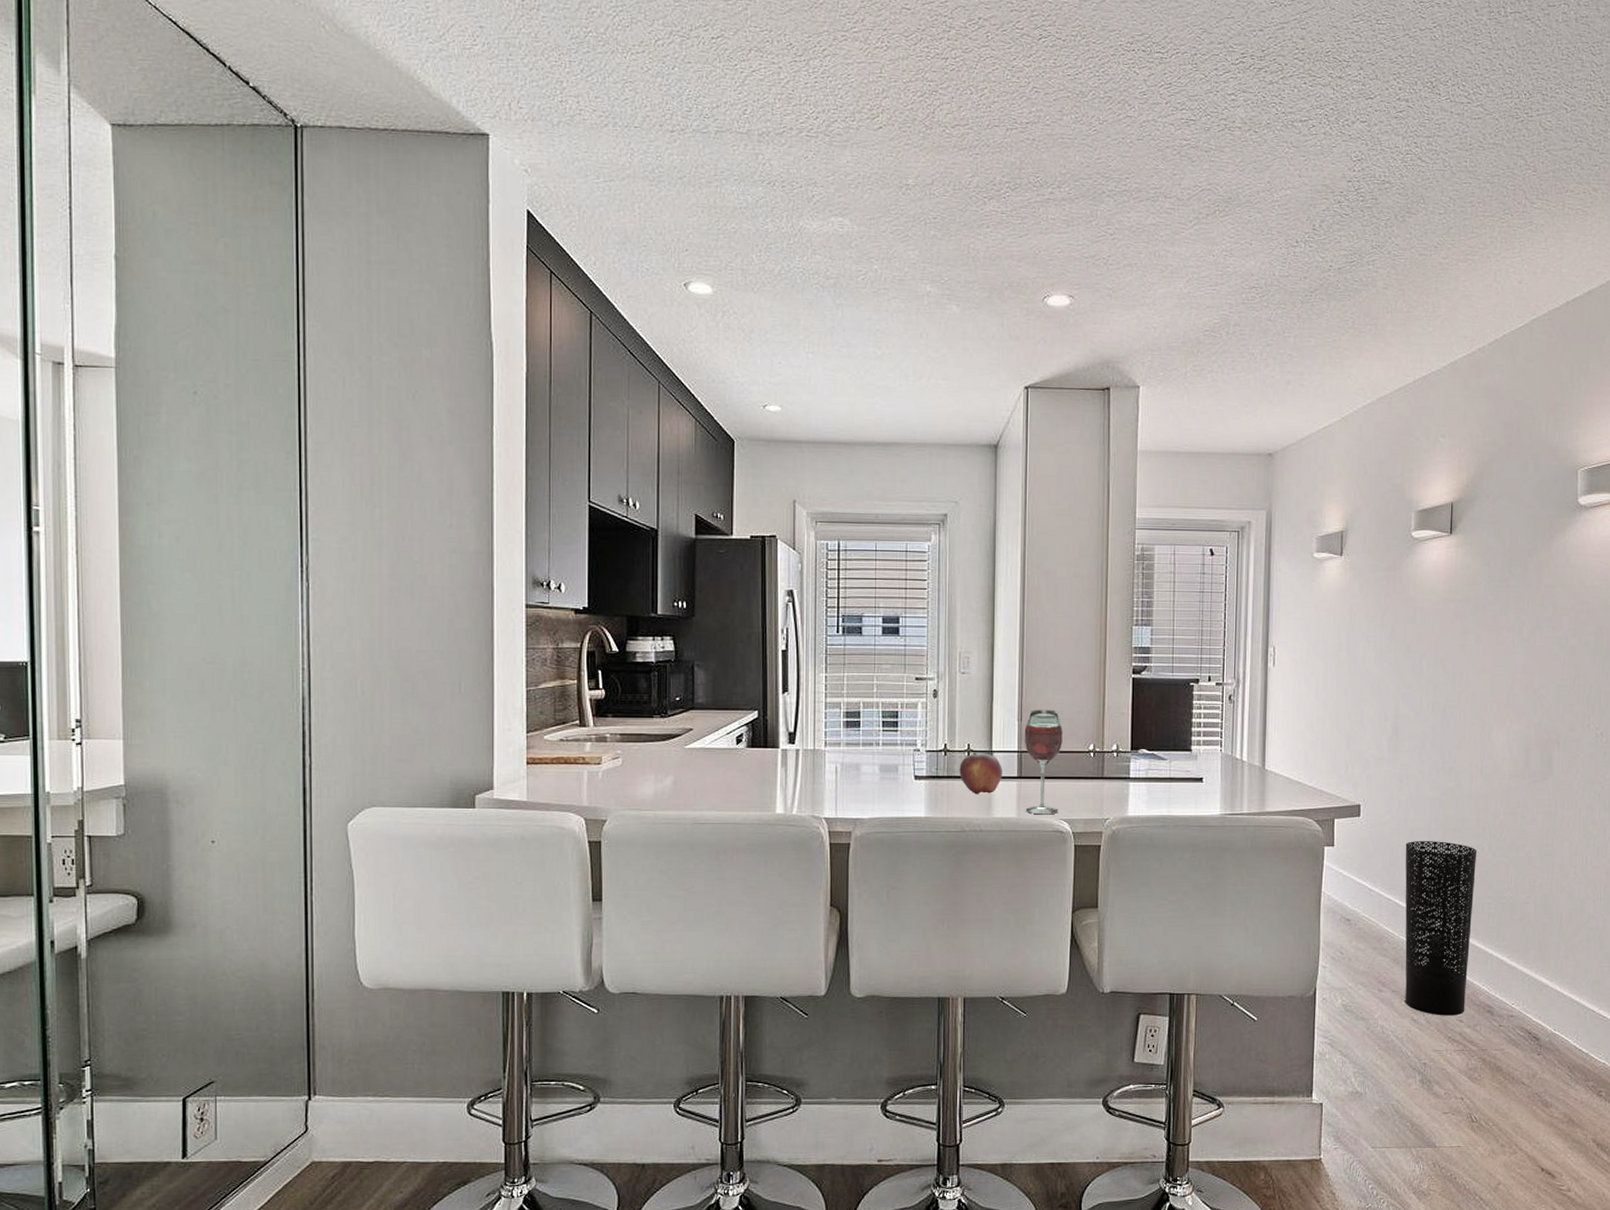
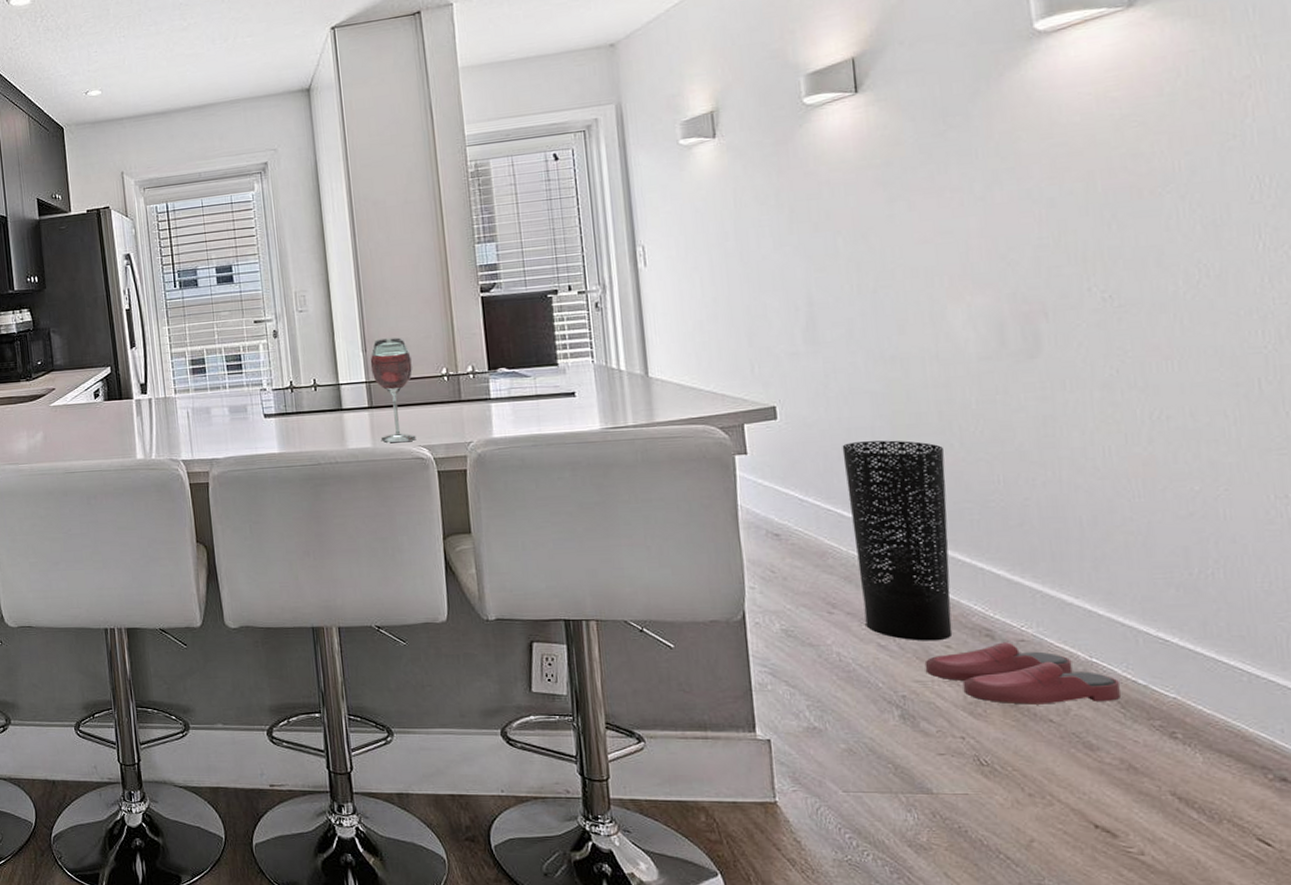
fruit: present [959,752,1002,795] -> none [307,386,352,428]
slippers: none [1442,1017,1571,1070] -> present [924,642,1120,705]

